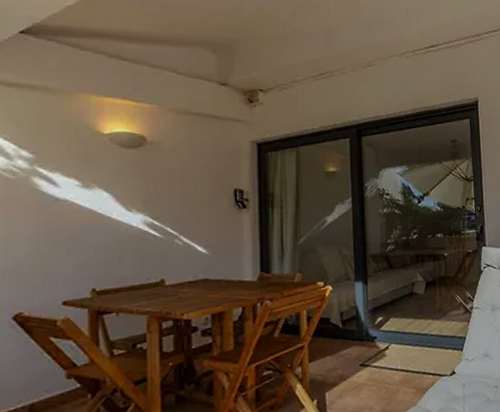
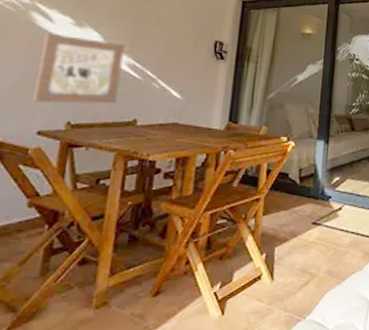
wall art: none [51,198,141,273] -> present [33,32,126,104]

